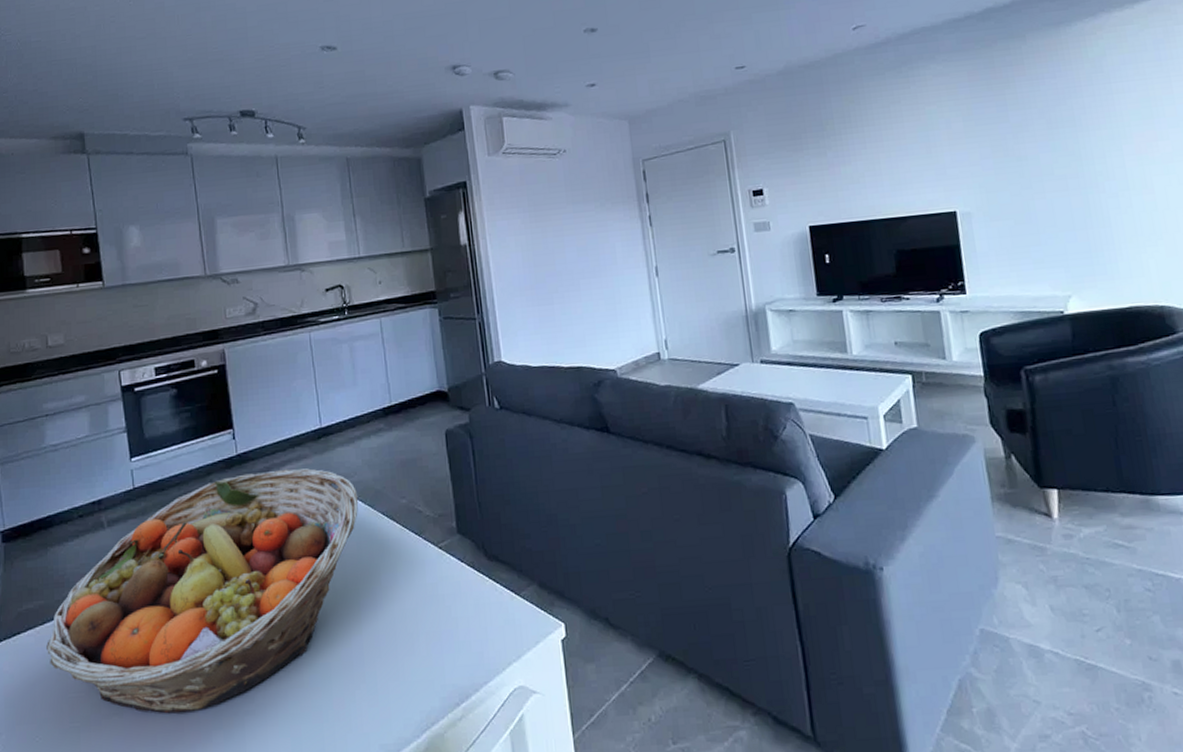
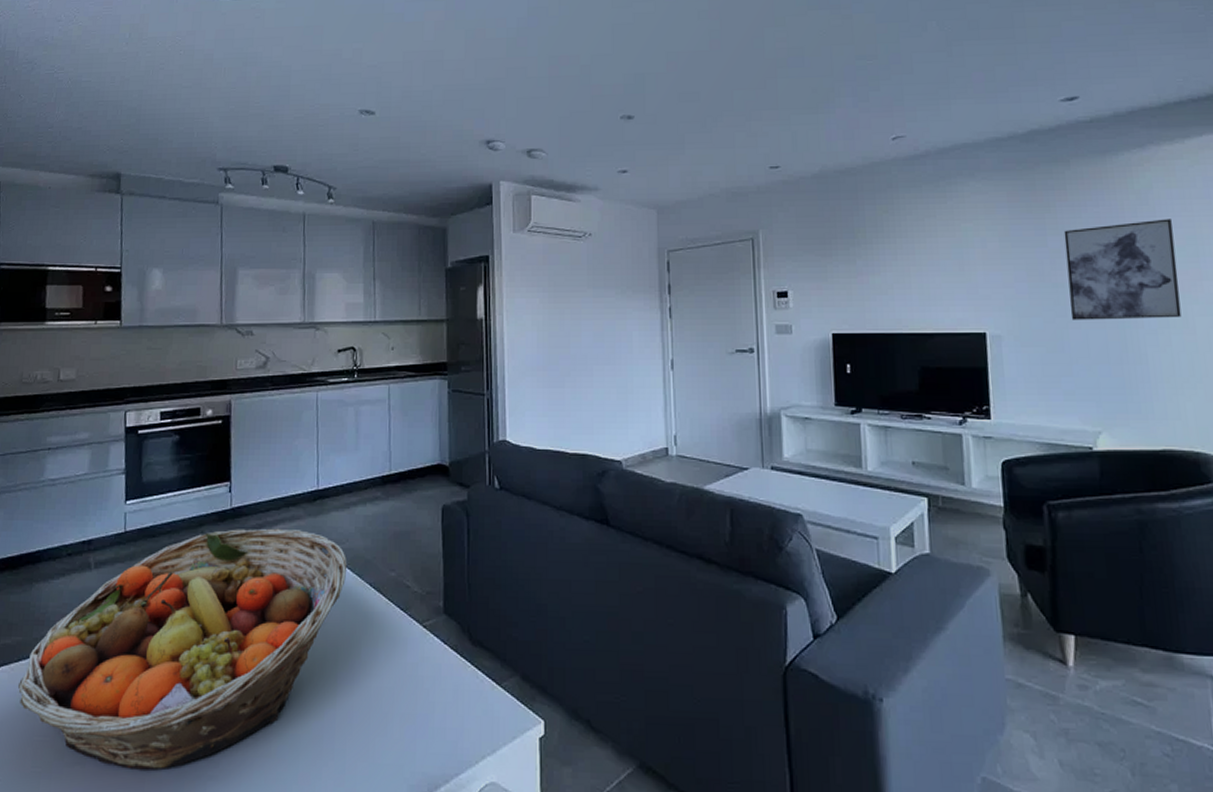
wall art: none [1024,84,1140,191] -> present [1064,219,1182,320]

